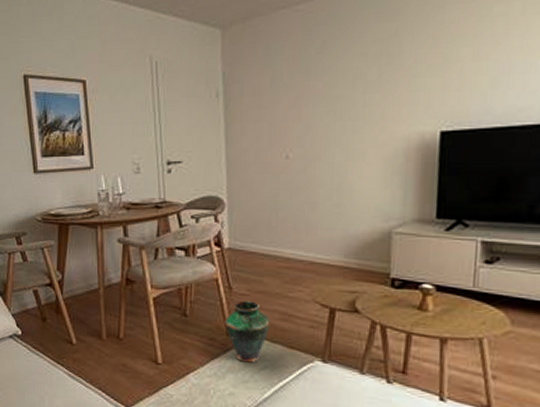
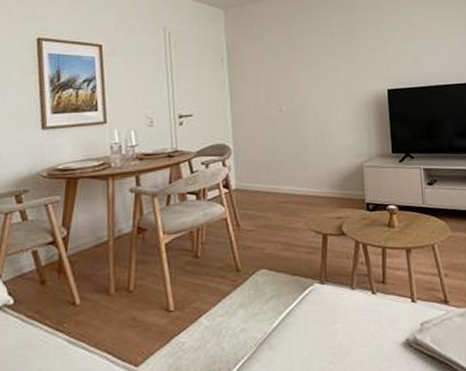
vase: present [224,300,270,363] -> none [234,235,274,296]

